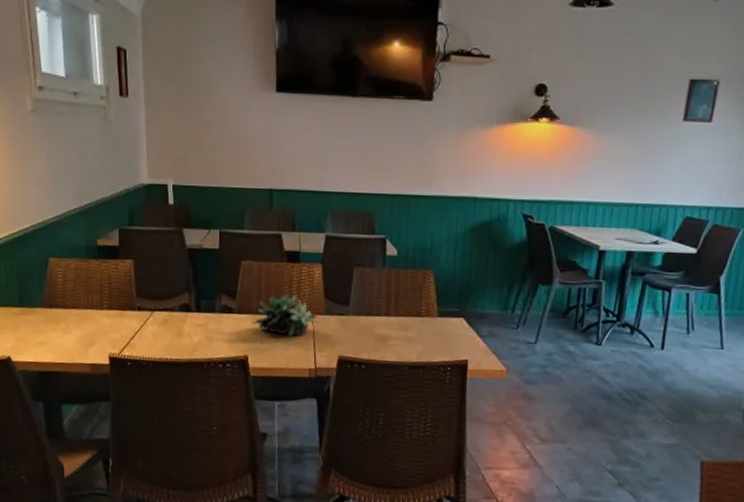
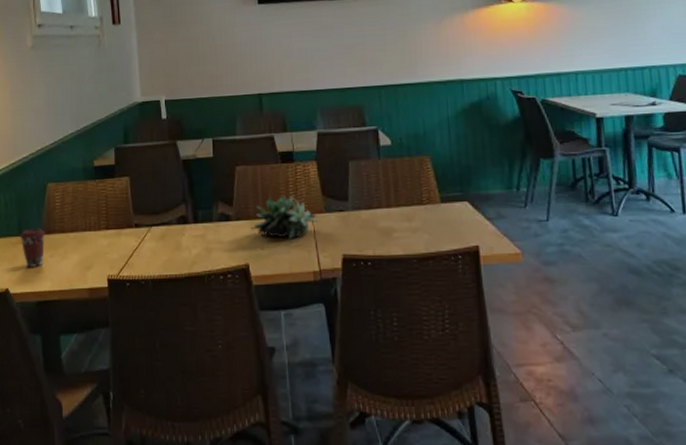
coffee cup: none [21,301,48,339] -> present [19,228,46,267]

